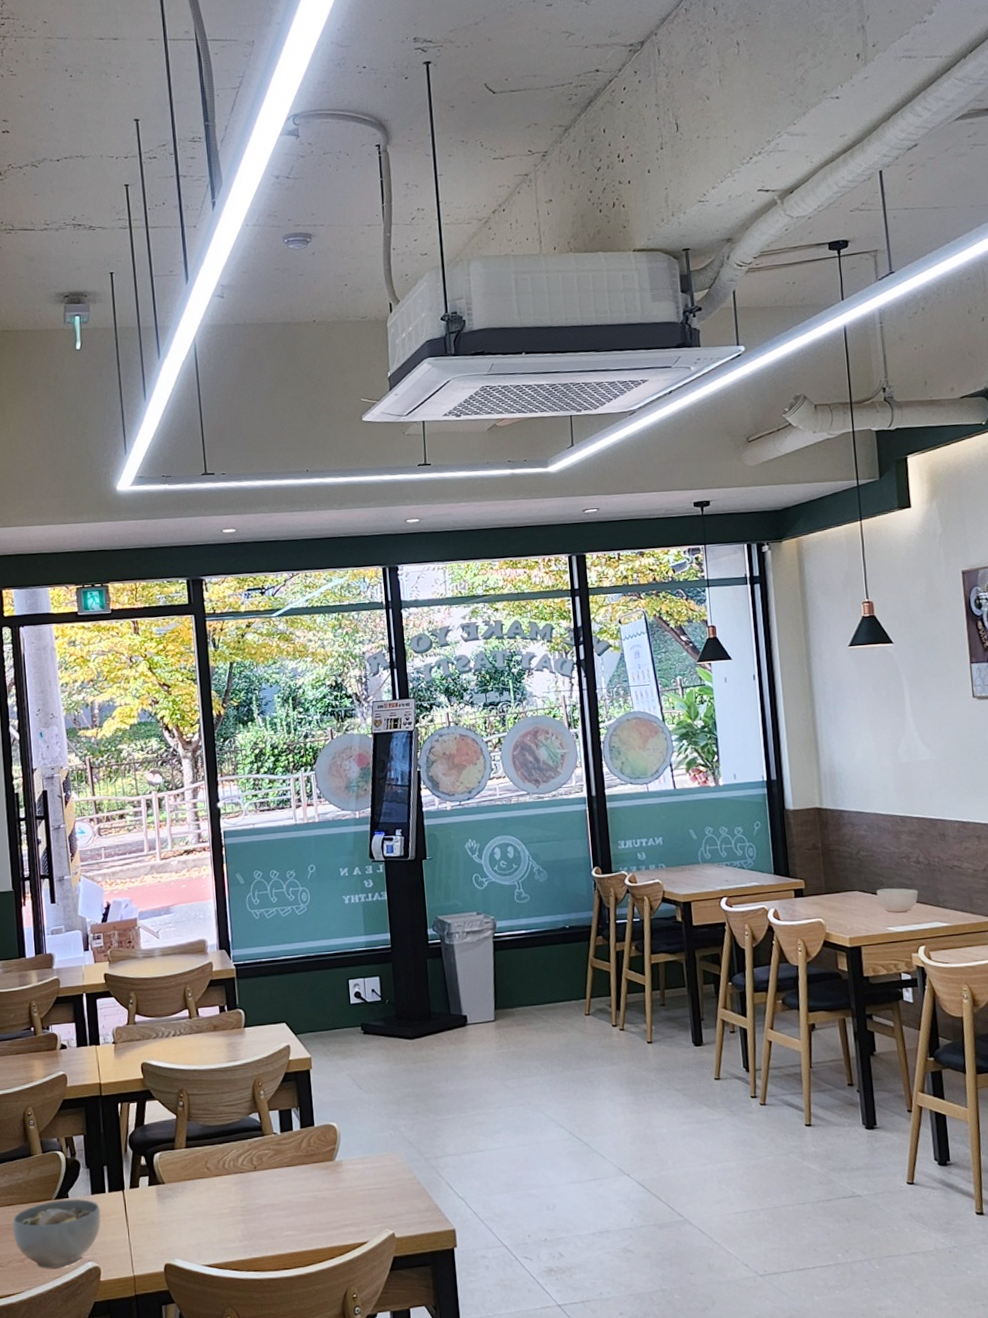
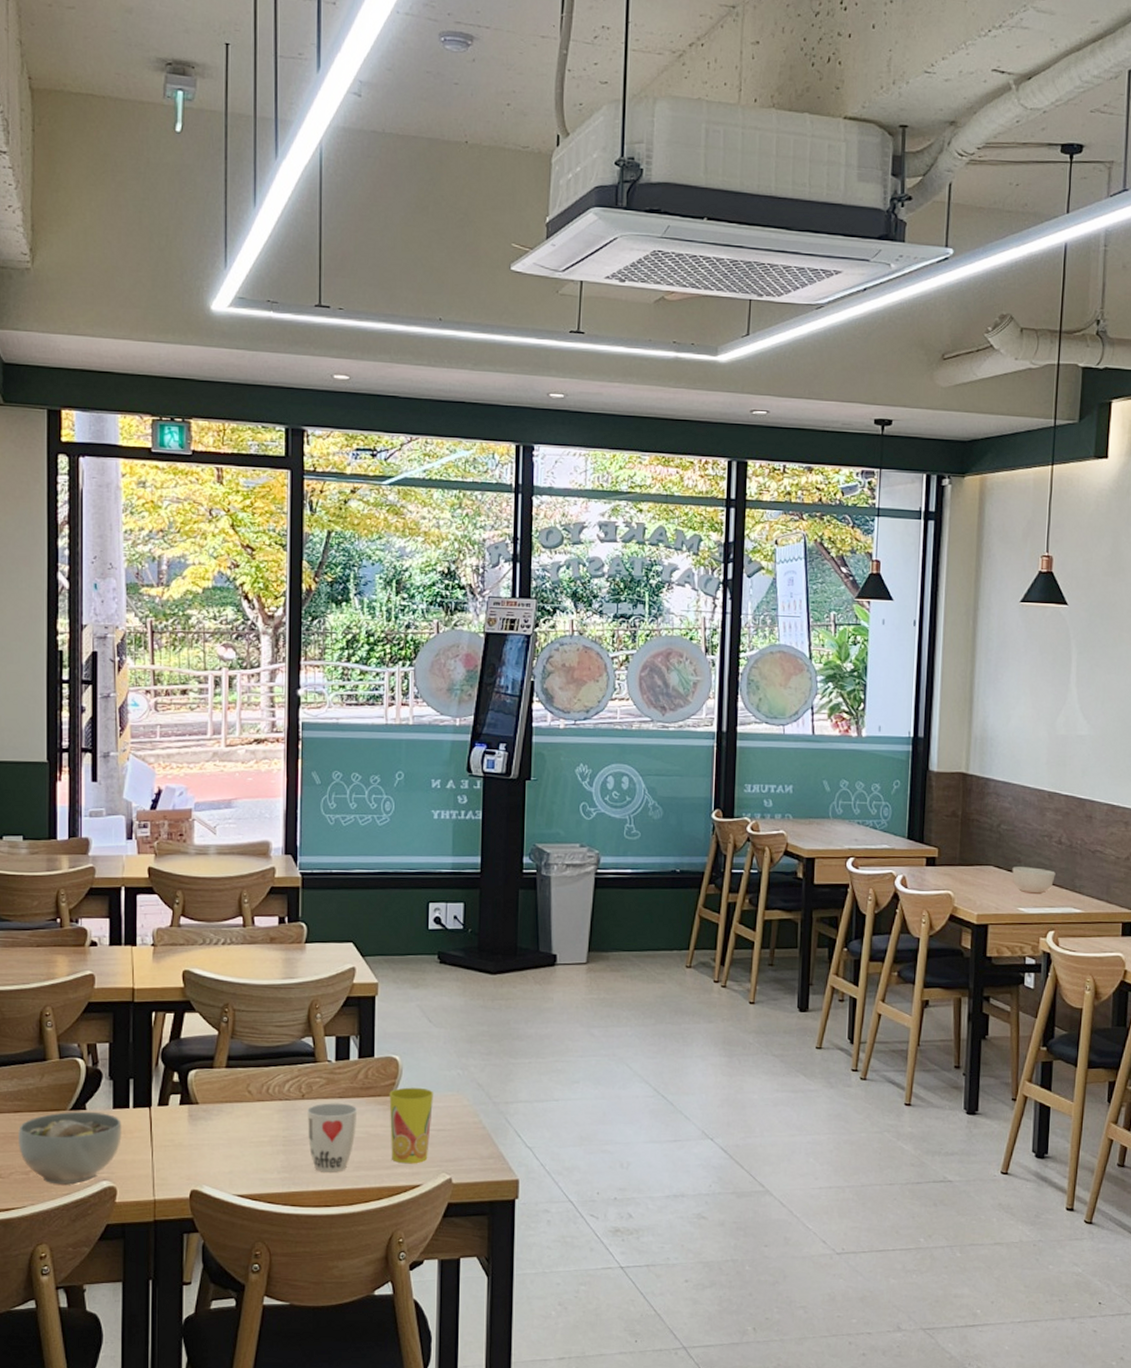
cup: none [260,1171,305,1237] -> present [307,1103,358,1172]
cup: none [331,1150,371,1223] -> present [389,1087,434,1164]

